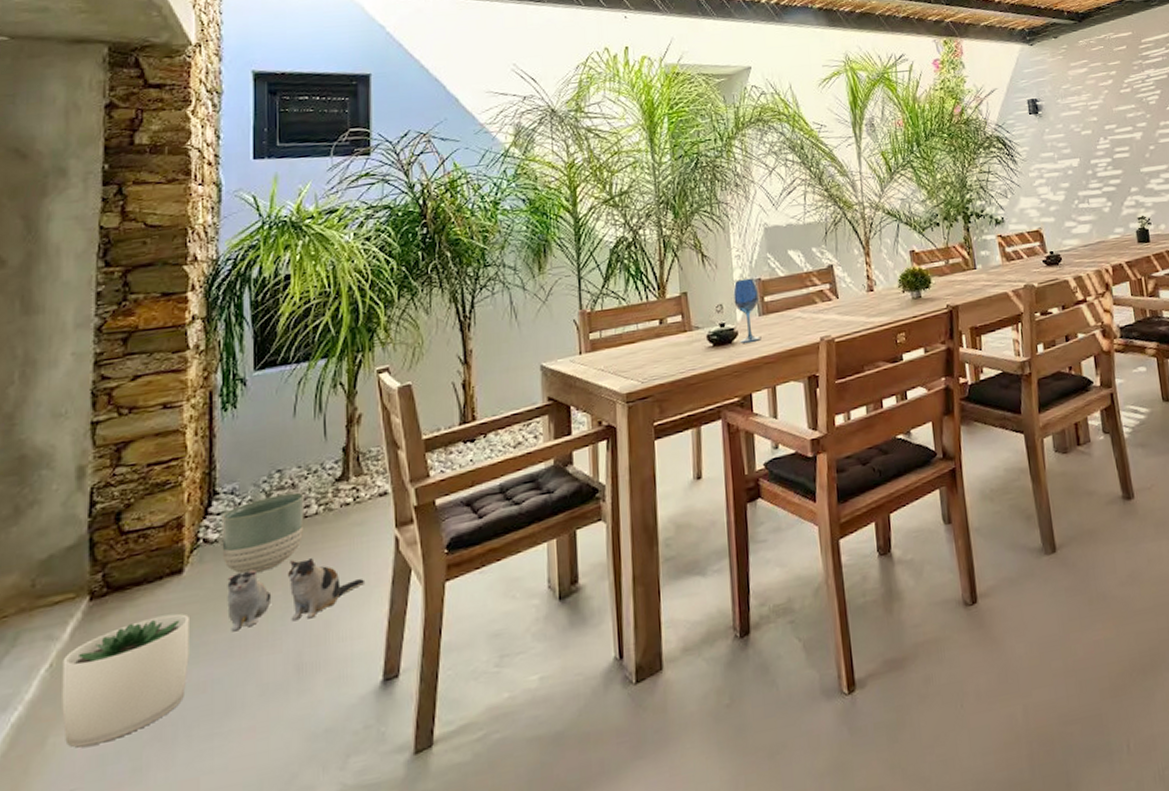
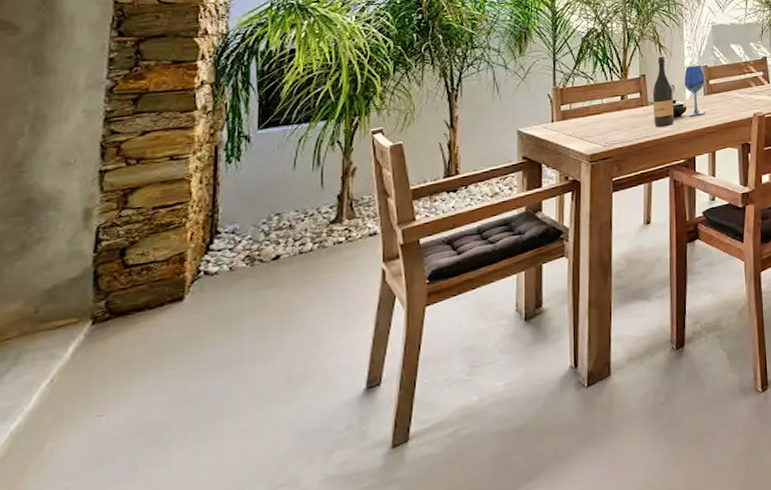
planter: present [62,613,189,748] -> none [61,335,188,451]
planter: present [222,492,304,574] -> none [221,232,300,301]
cat: present [227,558,366,632] -> none [224,287,354,350]
wine bottle: none [696,268,725,357] -> present [652,56,675,127]

